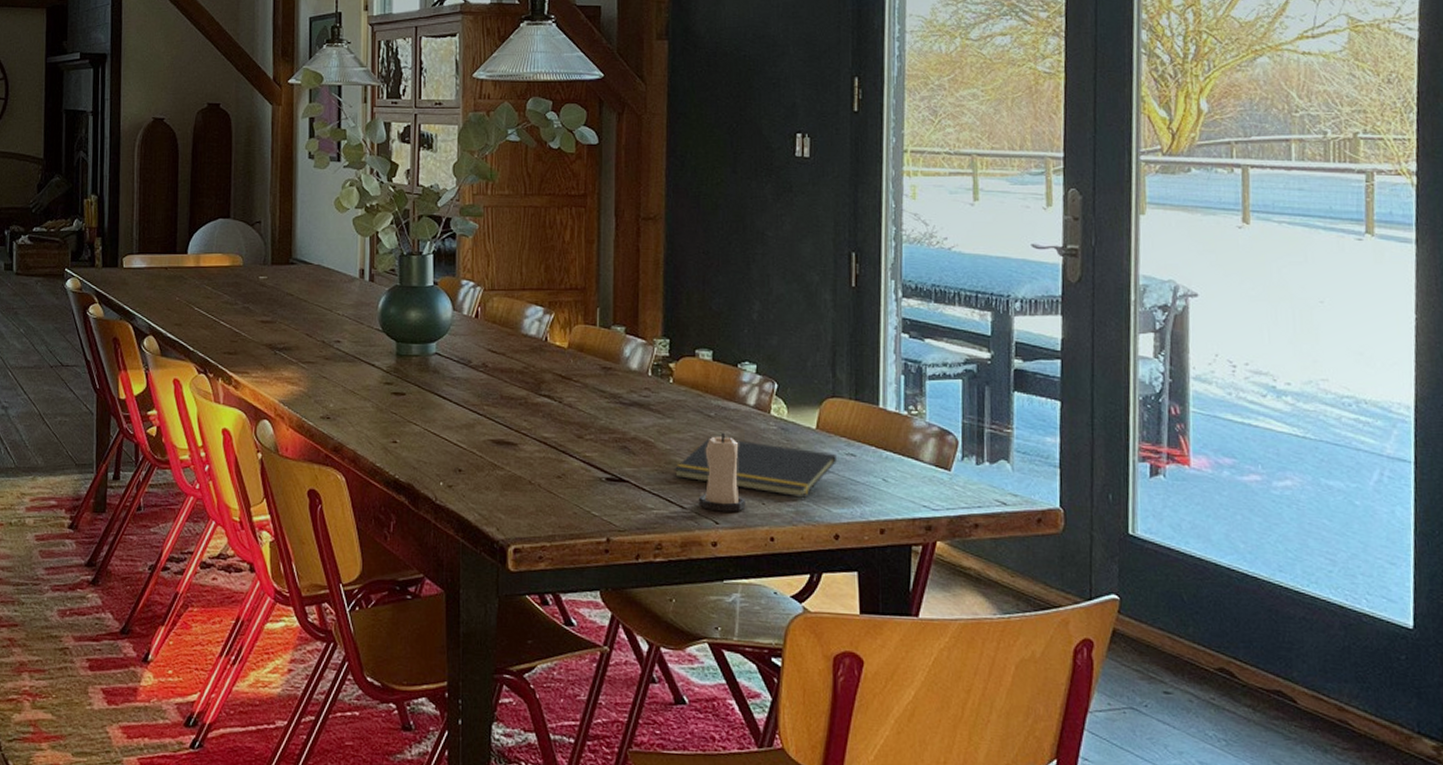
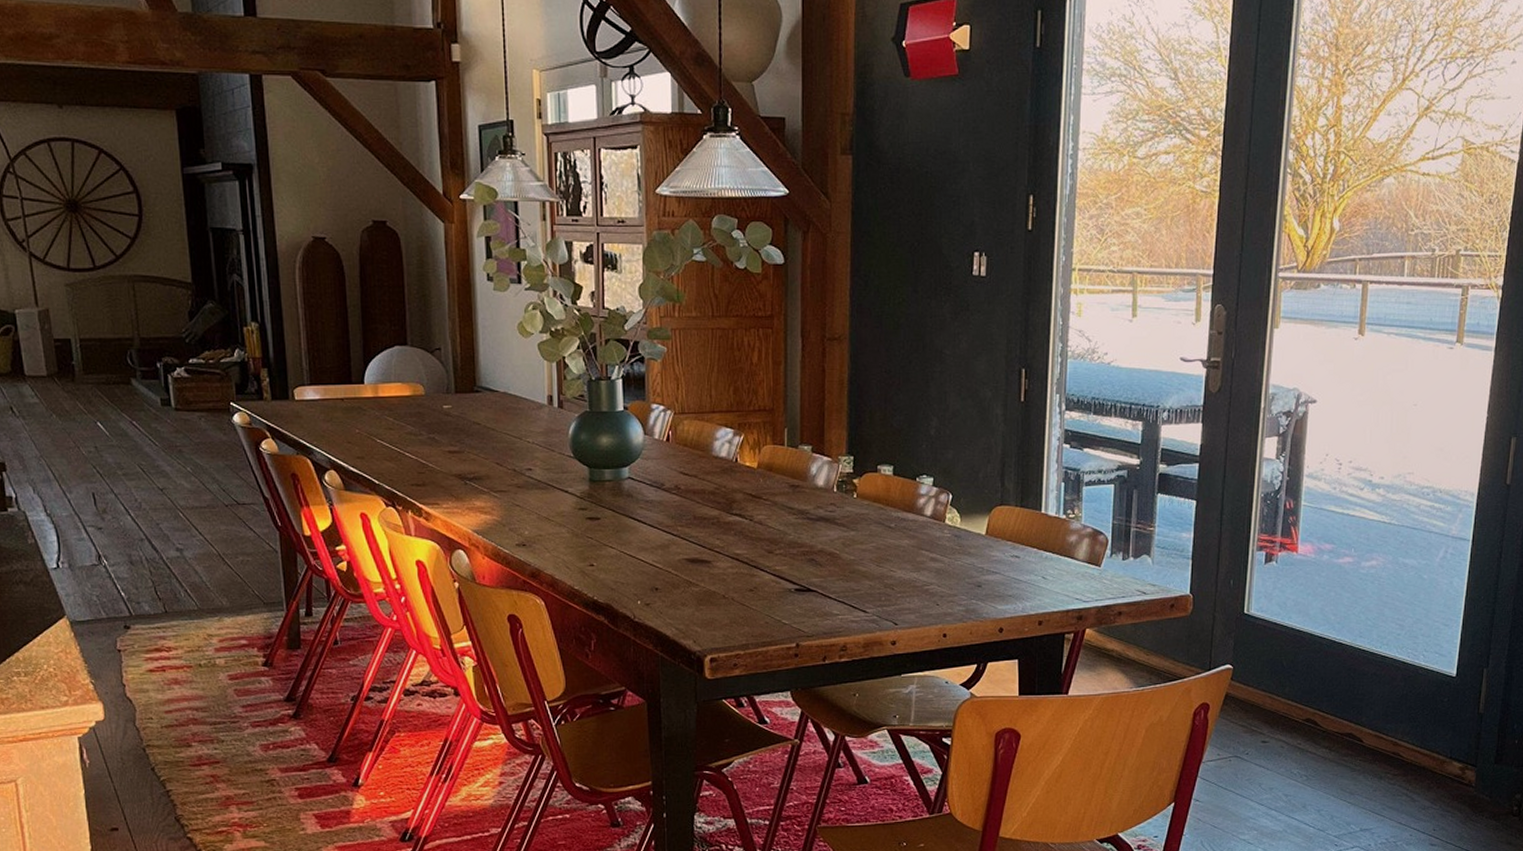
notepad: present [674,436,837,498] -> none [857,545,1003,597]
candle: present [698,432,746,512] -> none [879,541,922,614]

